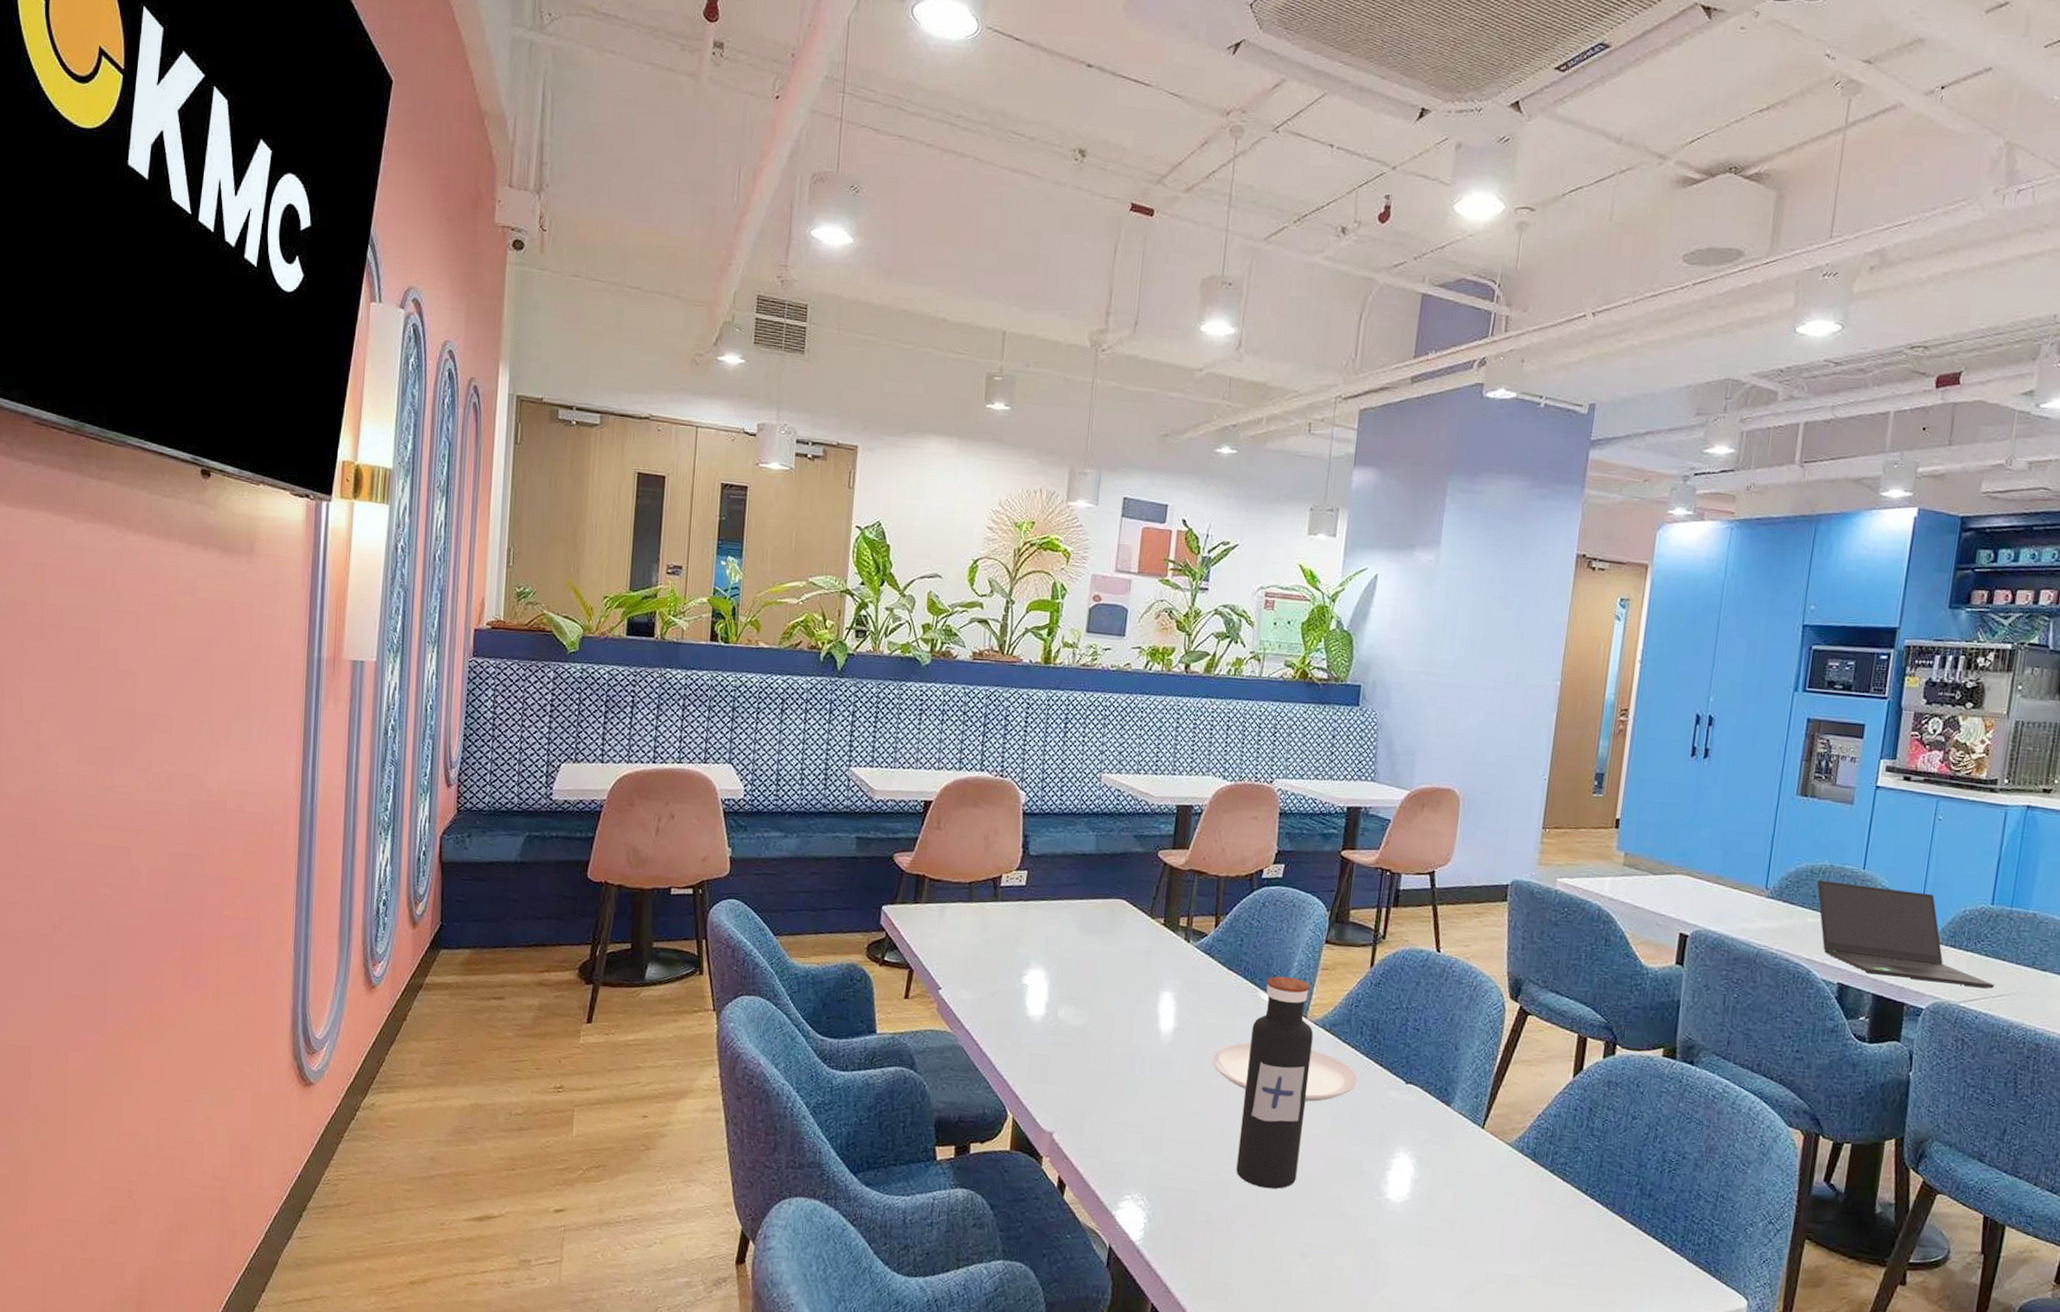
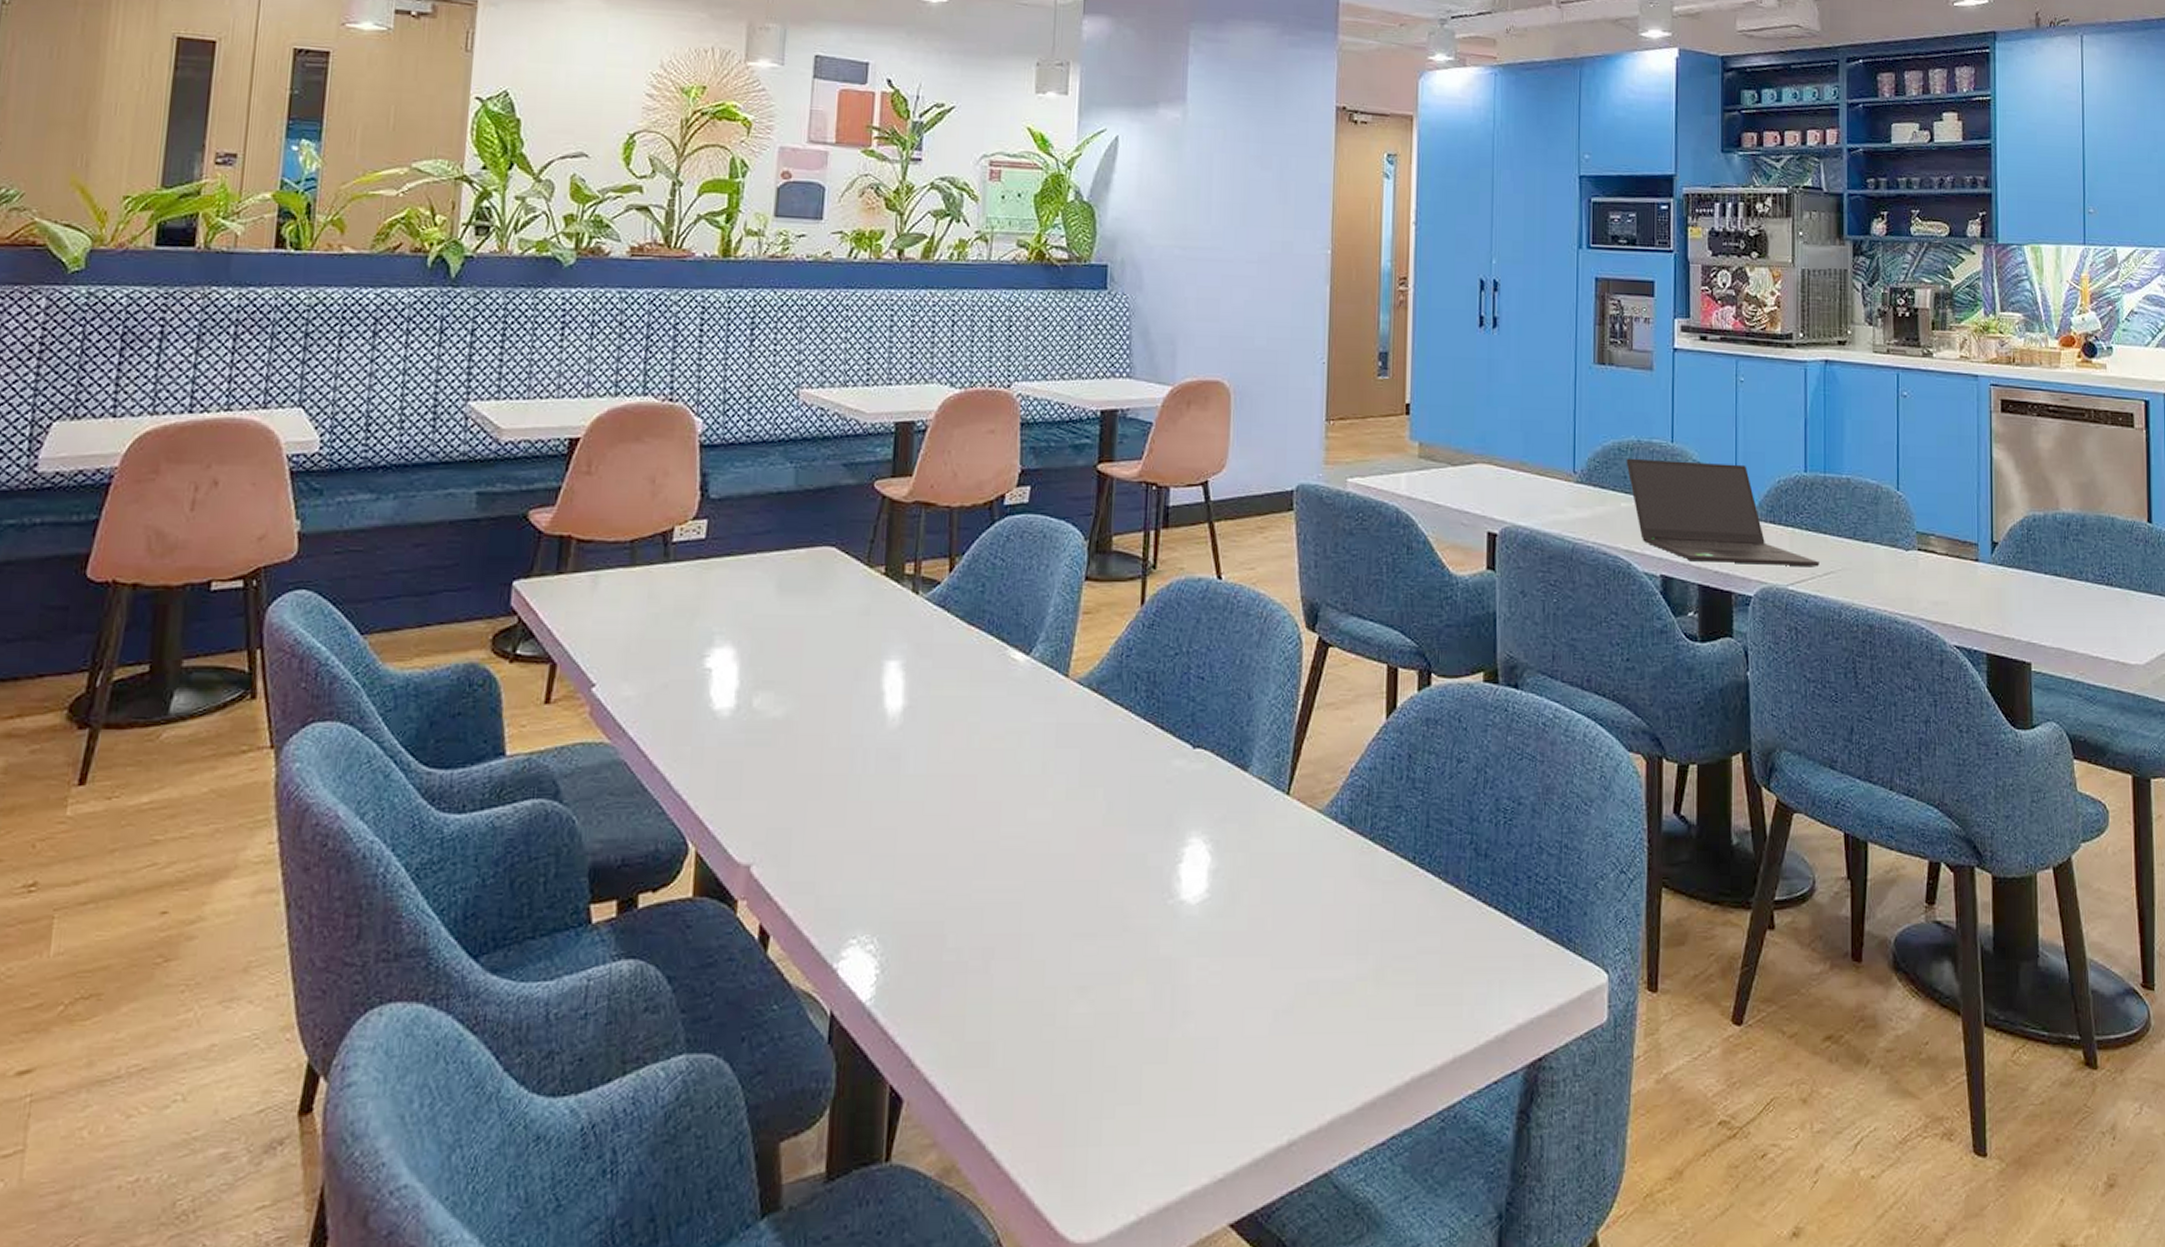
plate: present [1212,1042,1359,1102] -> none [953,715,1136,784]
water bottle: present [1236,976,1314,1189] -> none [991,627,1078,907]

